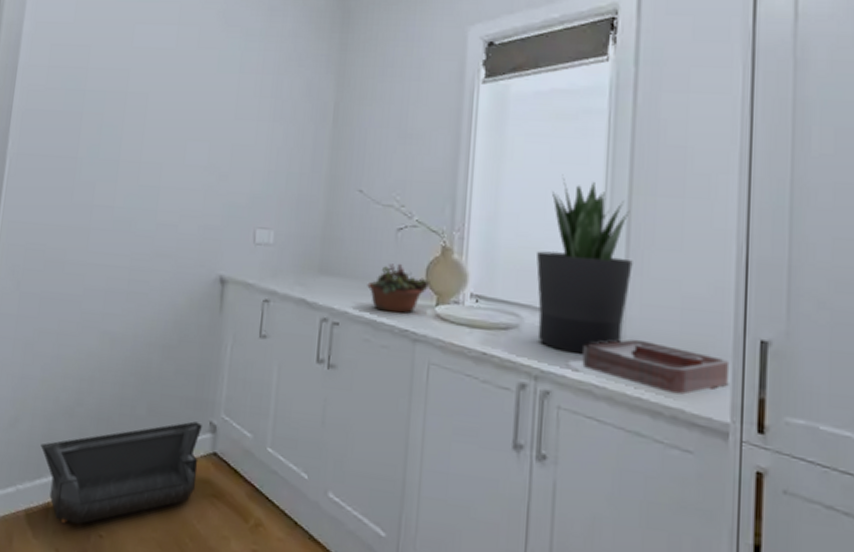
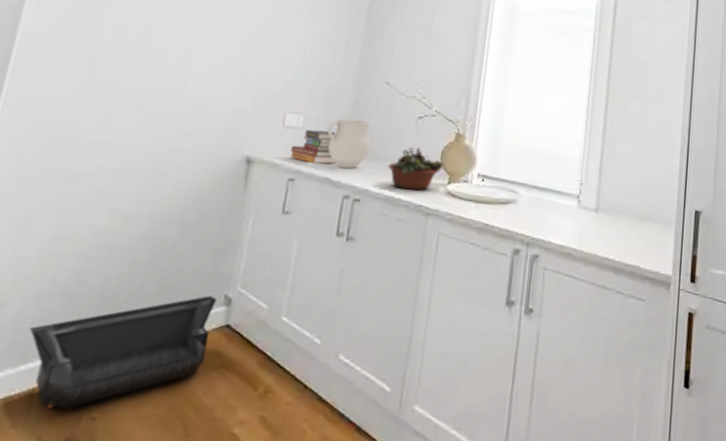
books: none [263,246,311,284] -> present [290,129,336,165]
ceramic jug: none [299,233,347,289] -> present [327,118,371,169]
planter: present [536,174,633,354] -> none [530,77,607,224]
decorative tray: present [582,338,730,395] -> none [565,210,674,255]

